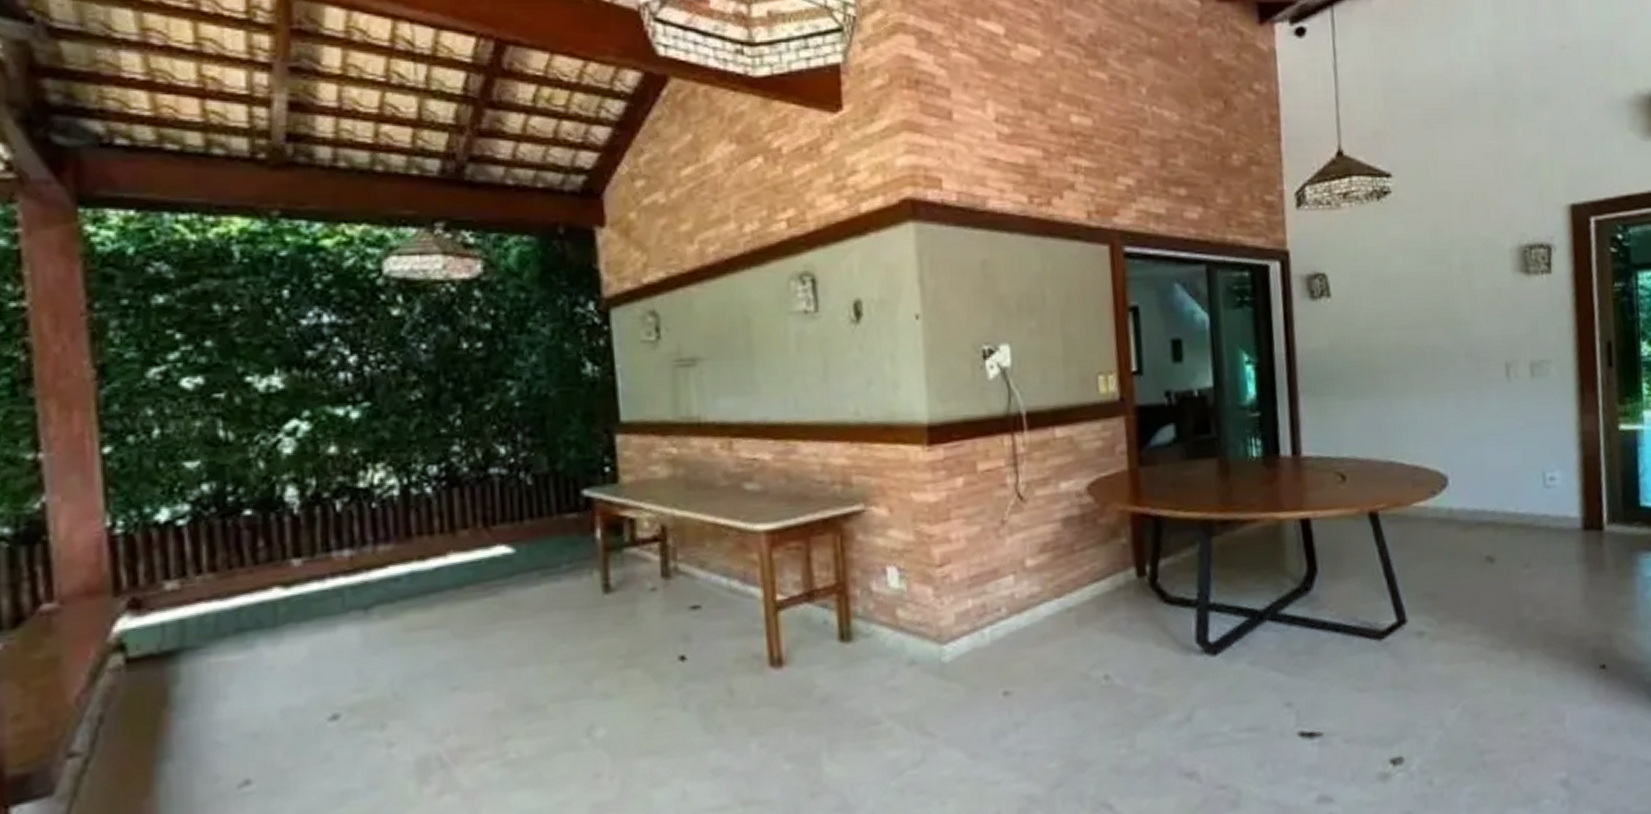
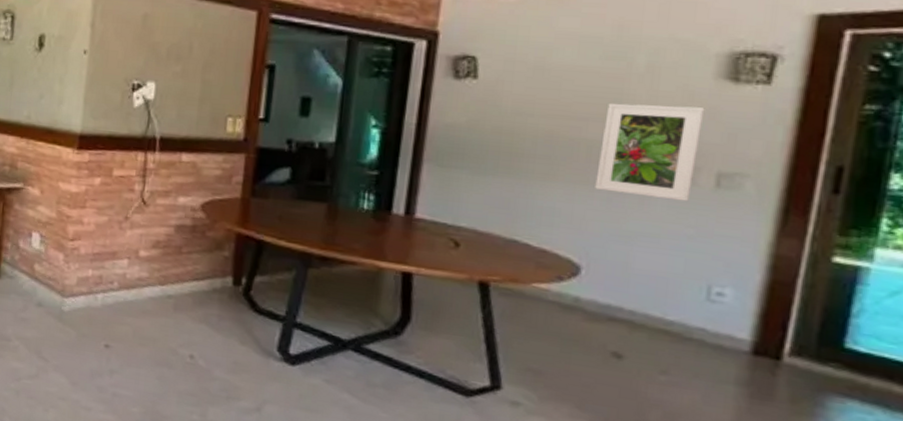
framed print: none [1440,301,1515,396] -> present [595,103,705,202]

